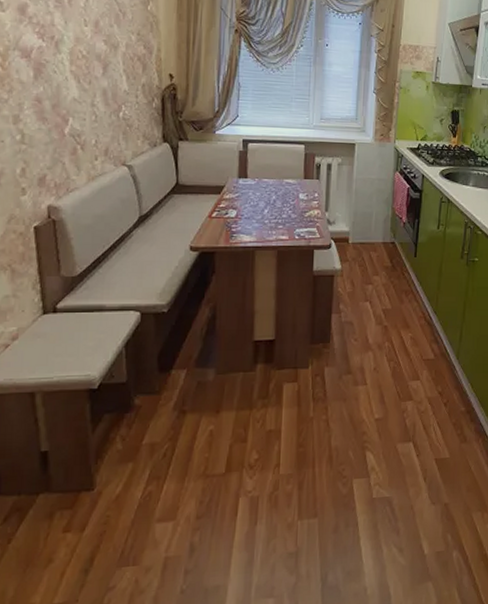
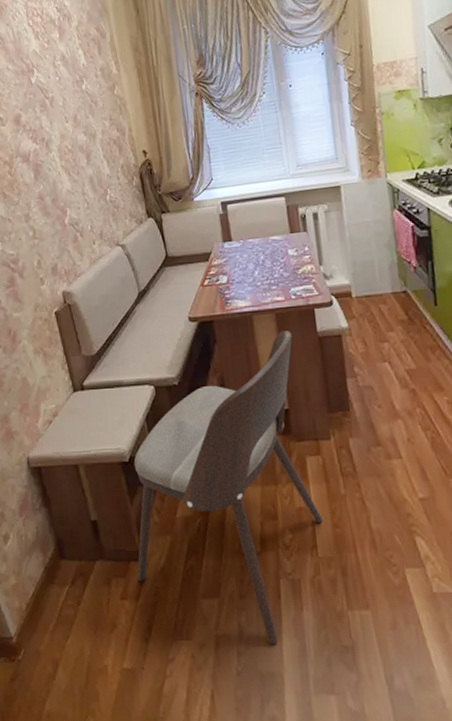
dining chair: none [86,268,290,560] -> present [134,331,323,645]

